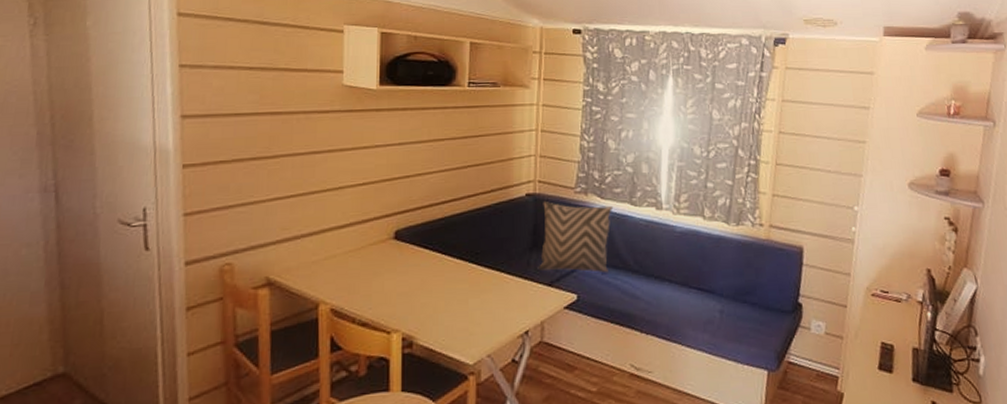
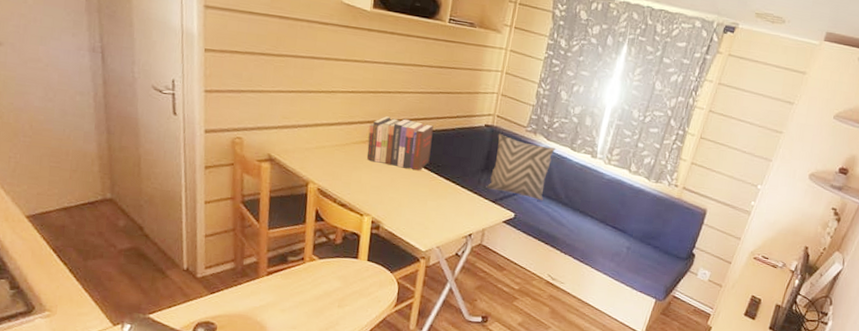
books: none [388,204,465,265] -> present [367,116,434,171]

